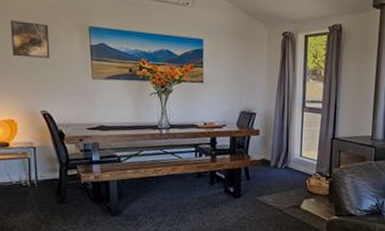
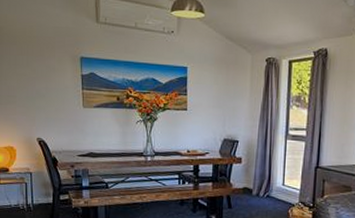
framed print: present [10,20,50,59] -> none [11,53,45,88]

